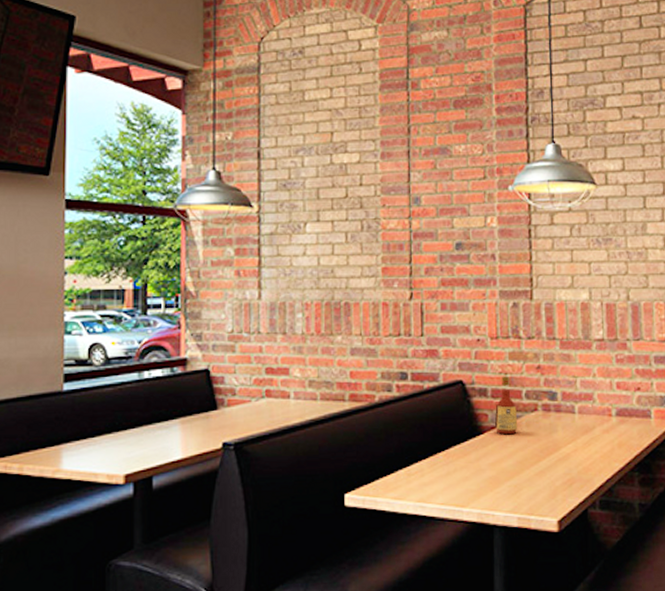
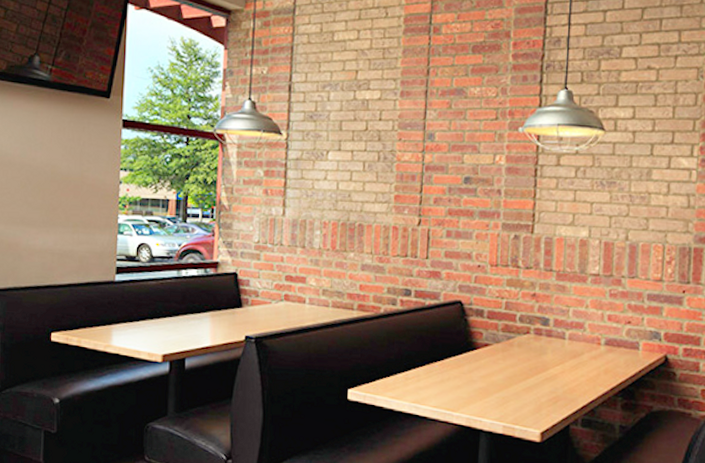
bottle: present [494,376,518,434] -> none [488,300,510,352]

